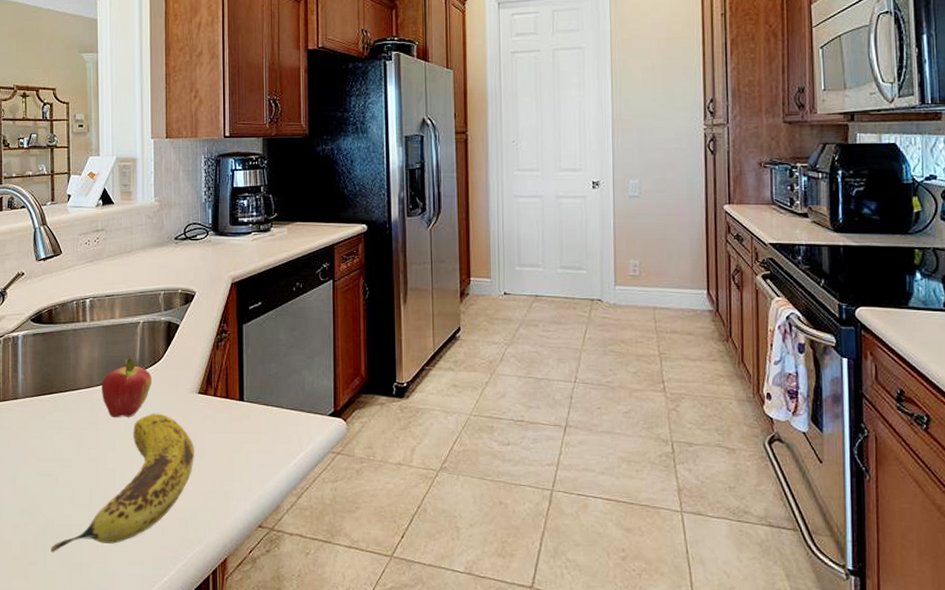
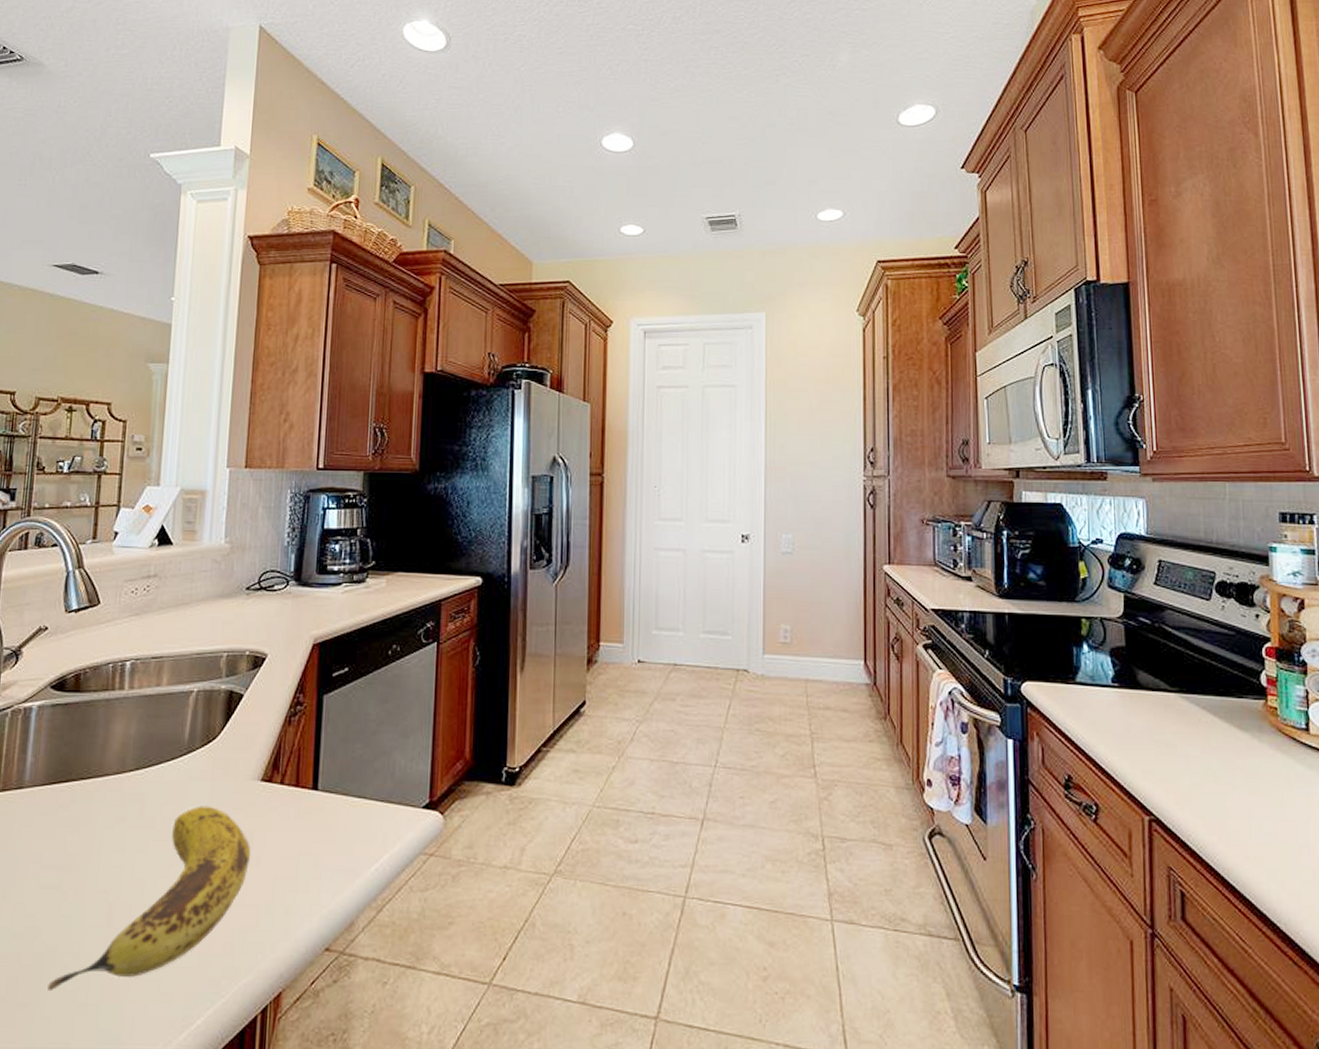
fruit: present [102,356,153,418] -> none [135,733,204,813]

